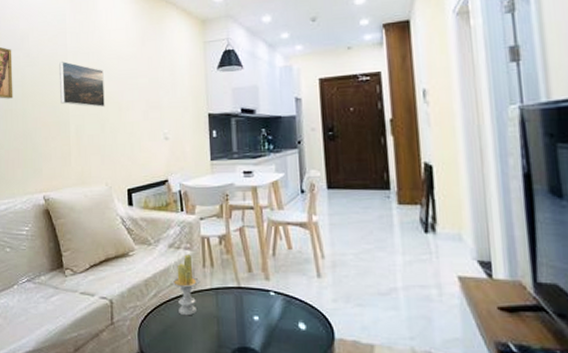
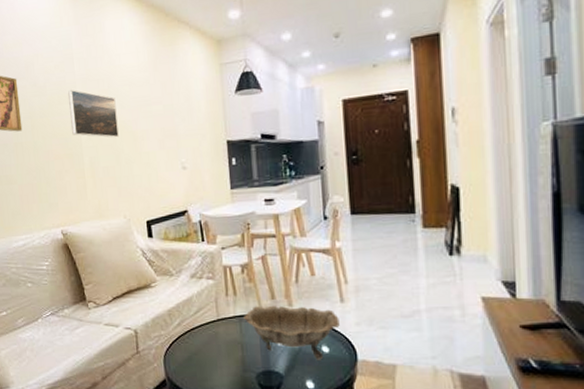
candle: present [172,254,201,316] -> none [195,284,224,343]
decorative bowl: none [220,278,317,337] -> present [244,305,340,360]

